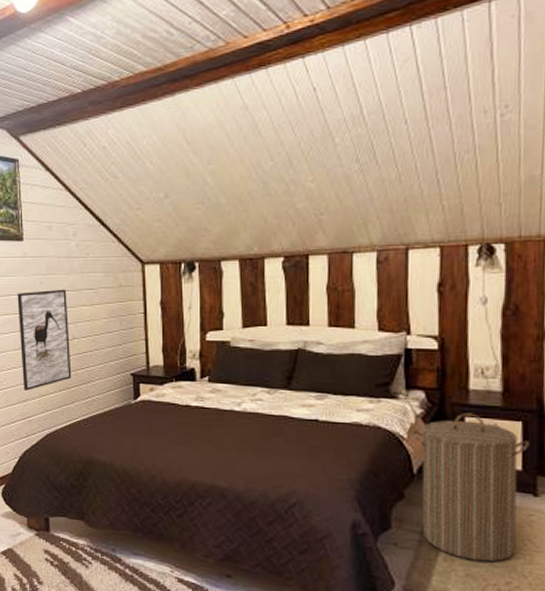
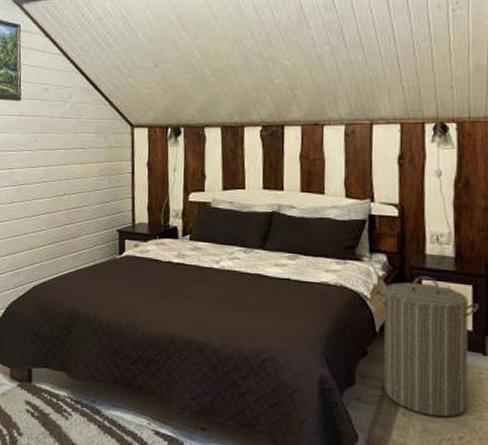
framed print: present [17,289,72,390] -> none [12,147,61,243]

